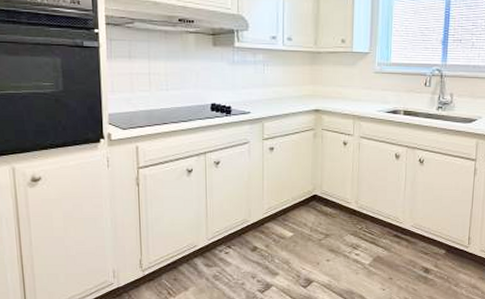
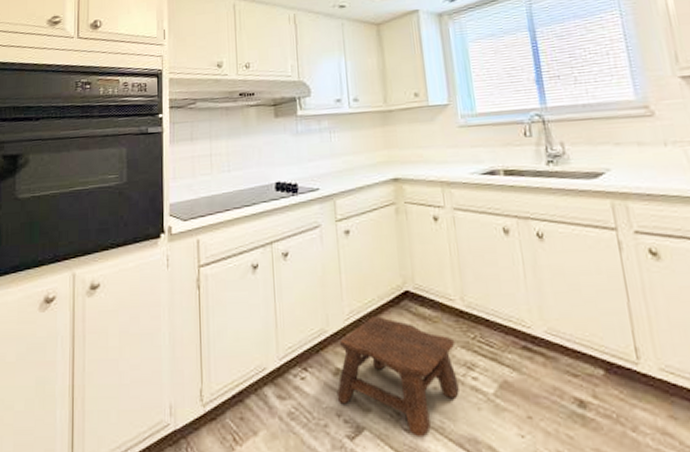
stool: none [253,211,347,291] -> present [336,315,459,438]

